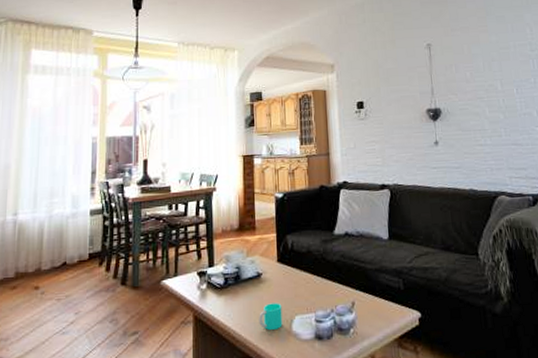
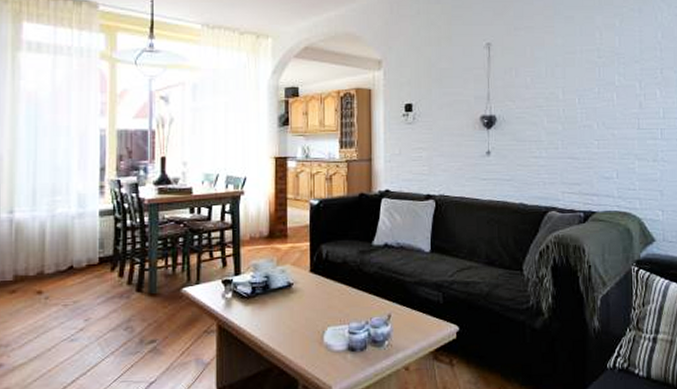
cup: present [259,303,283,331] -> none [288,313,314,342]

